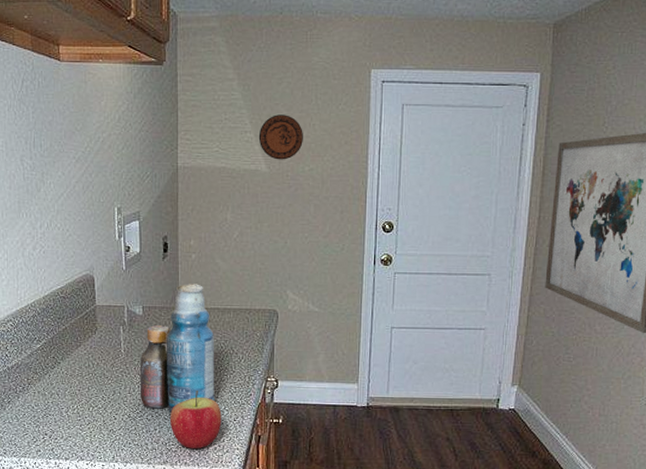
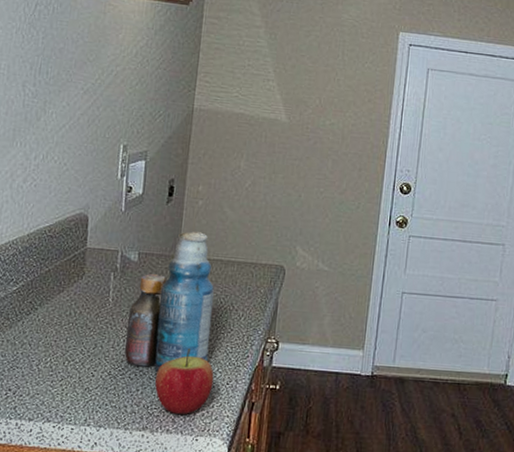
decorative plate: present [258,114,303,160] -> none [281,66,327,112]

